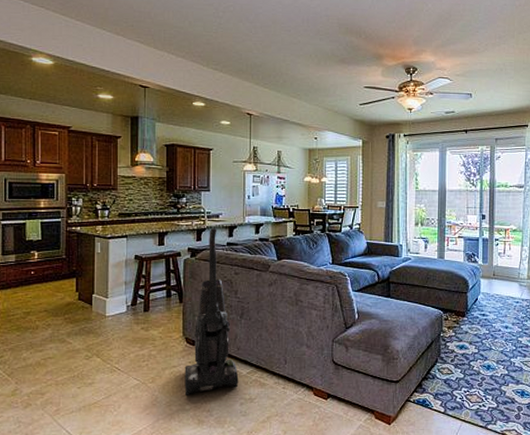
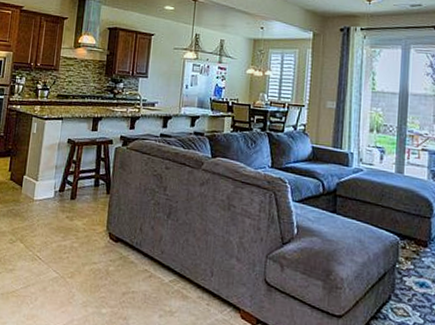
vacuum cleaner: present [184,228,239,395] -> none [102,117,160,298]

